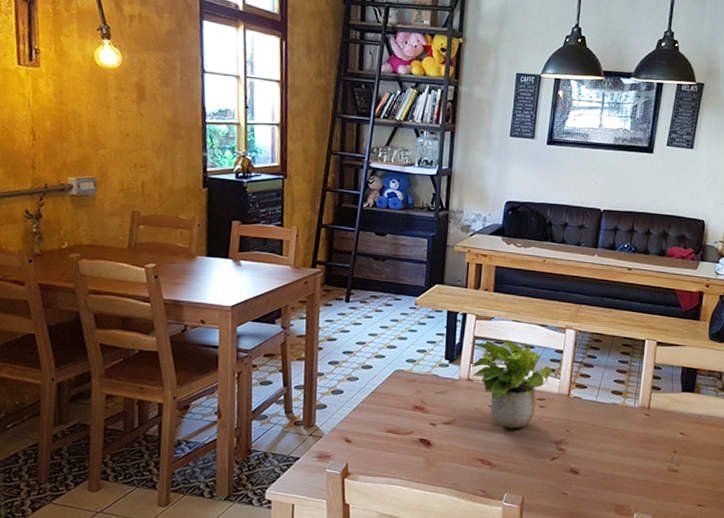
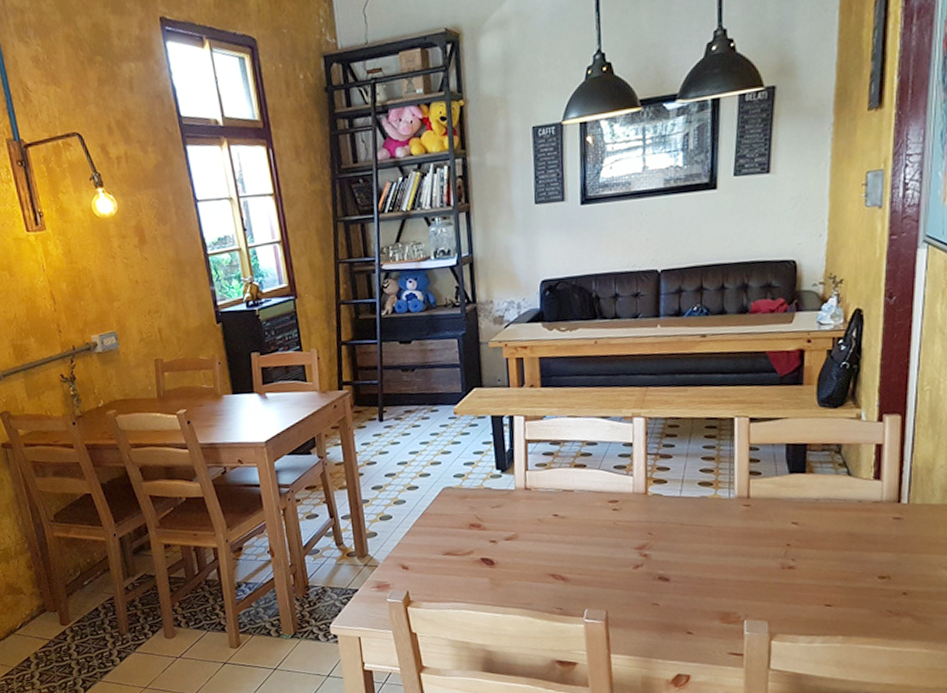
potted plant: present [470,339,551,429] -> none [521,438,622,538]

